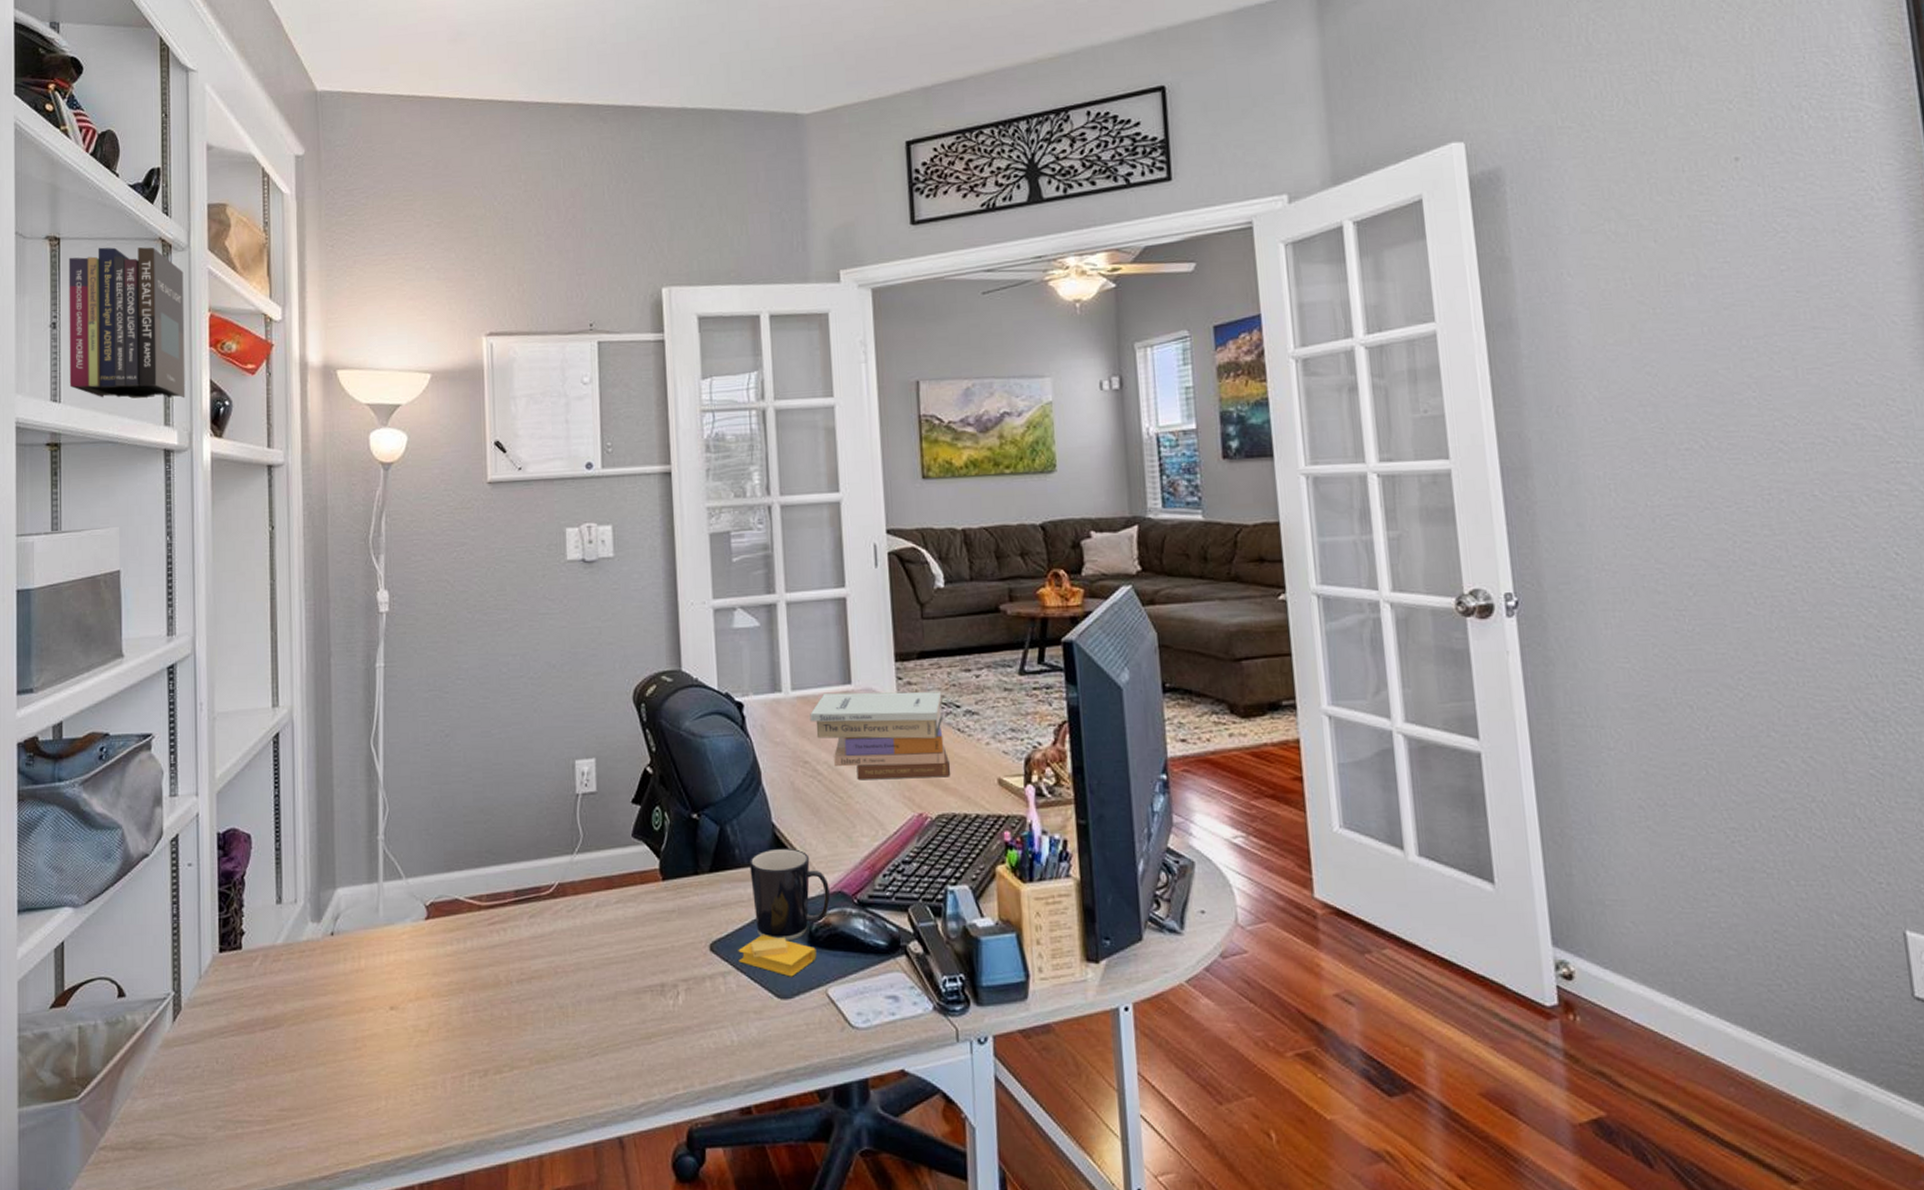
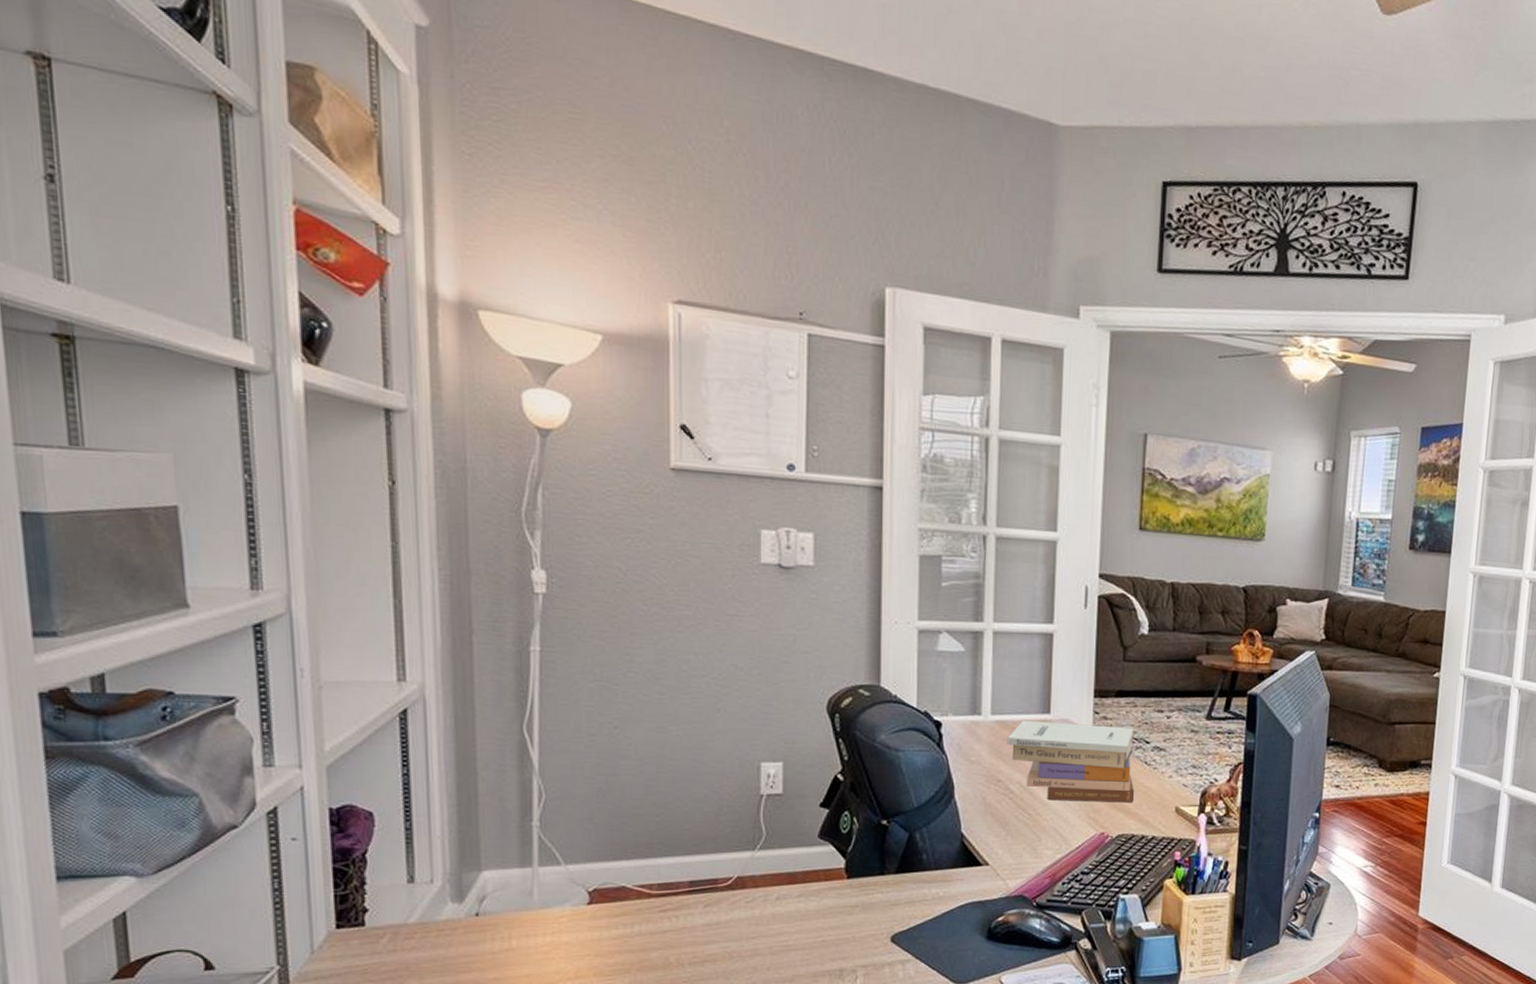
books: present [68,247,186,399] -> none [67,84,264,309]
sticky notes: present [738,935,817,977] -> none [918,930,994,966]
mug: present [750,848,830,941] -> none [936,855,1011,936]

